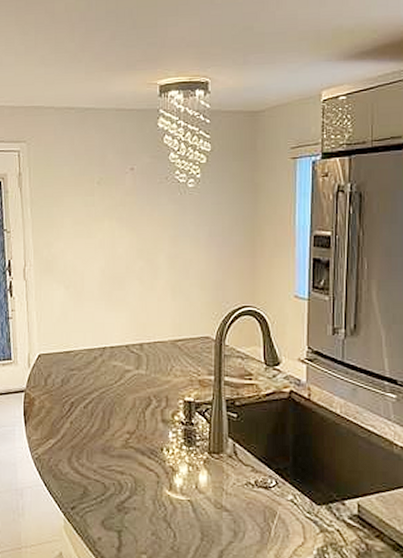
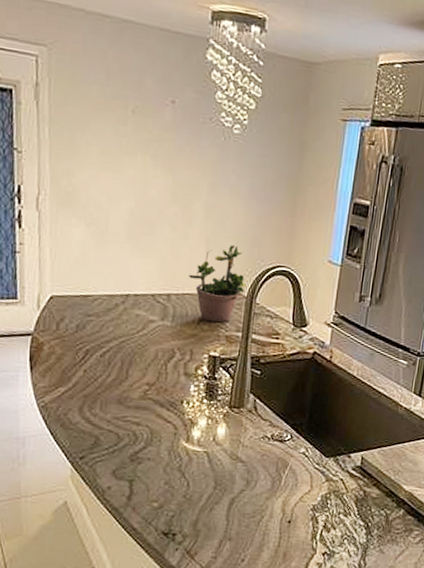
potted plant: none [159,291,214,368] -> present [189,245,246,323]

